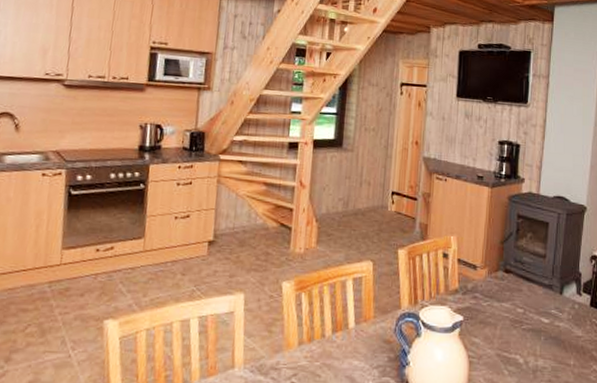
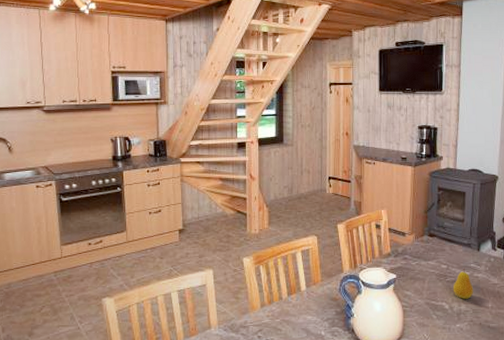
fruit: none [529,314,554,353] -> present [452,268,474,299]

